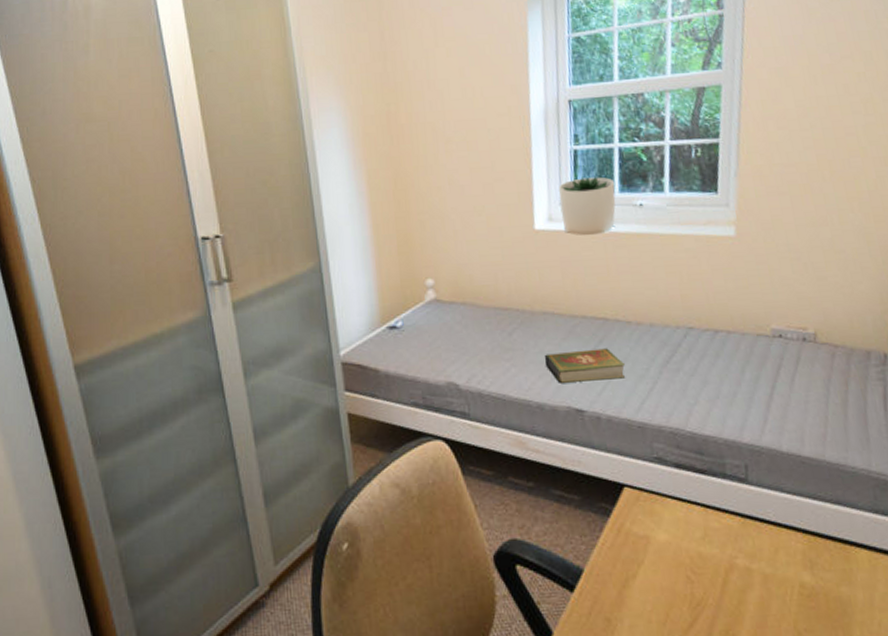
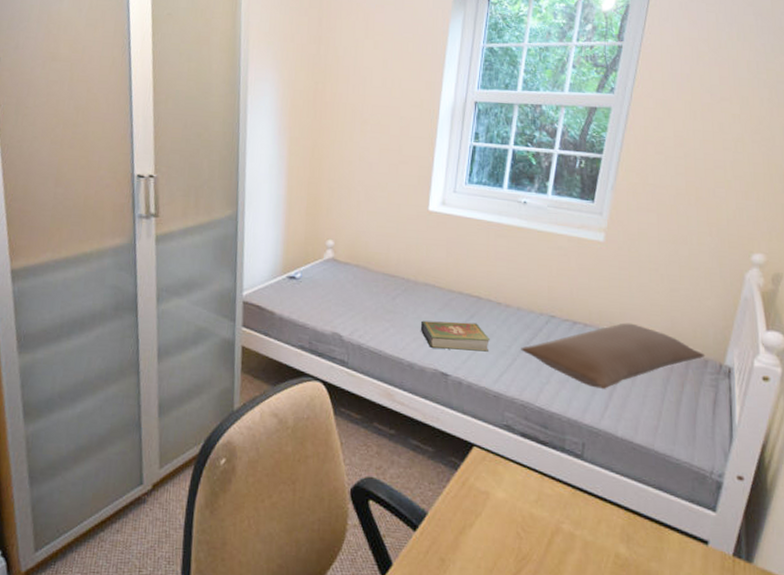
planter: present [559,177,616,236] -> none [453,171,505,223]
pillow: none [660,322,867,402] -> present [521,322,706,389]

